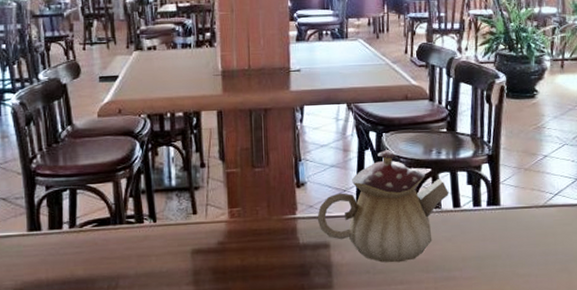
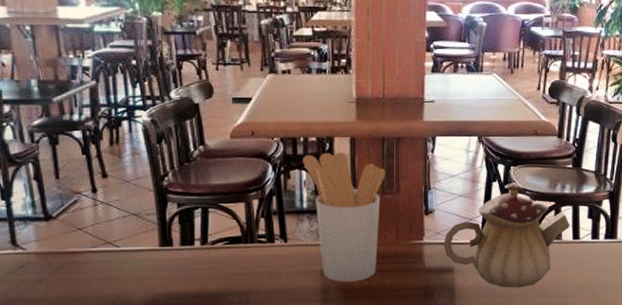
utensil holder: none [170,126,254,263] -> present [303,152,386,282]

